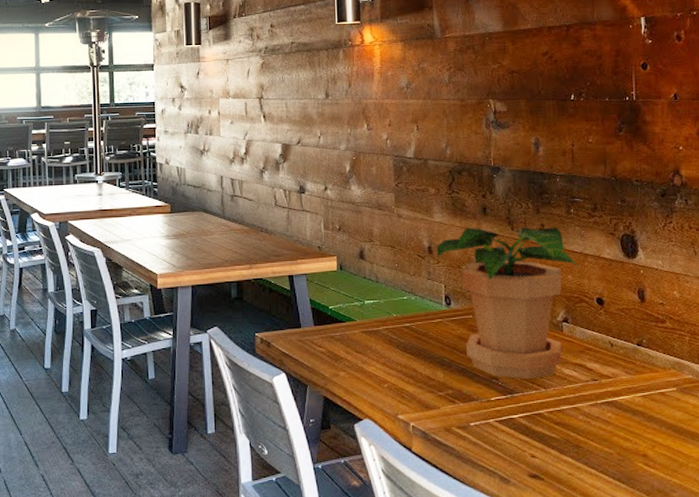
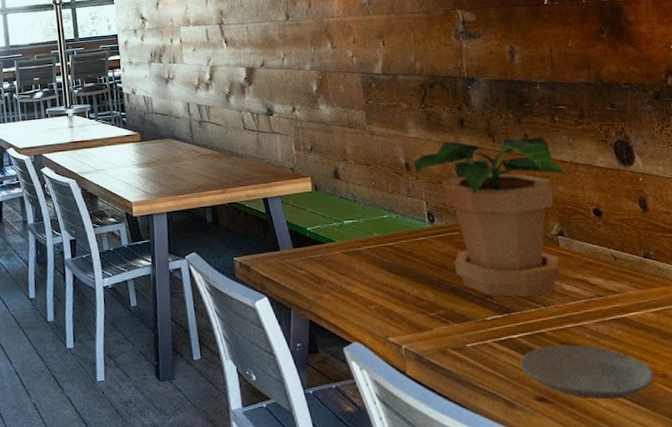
plate: none [517,425,636,476] -> present [520,344,654,399]

